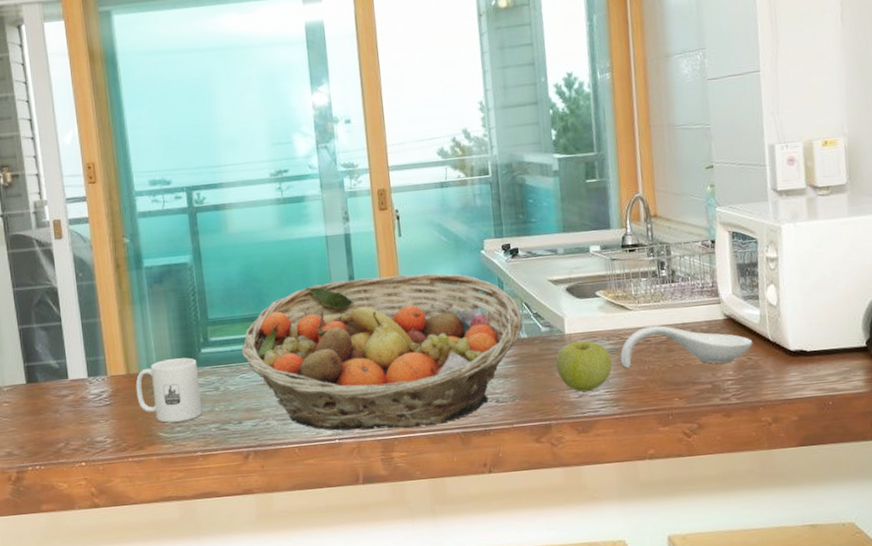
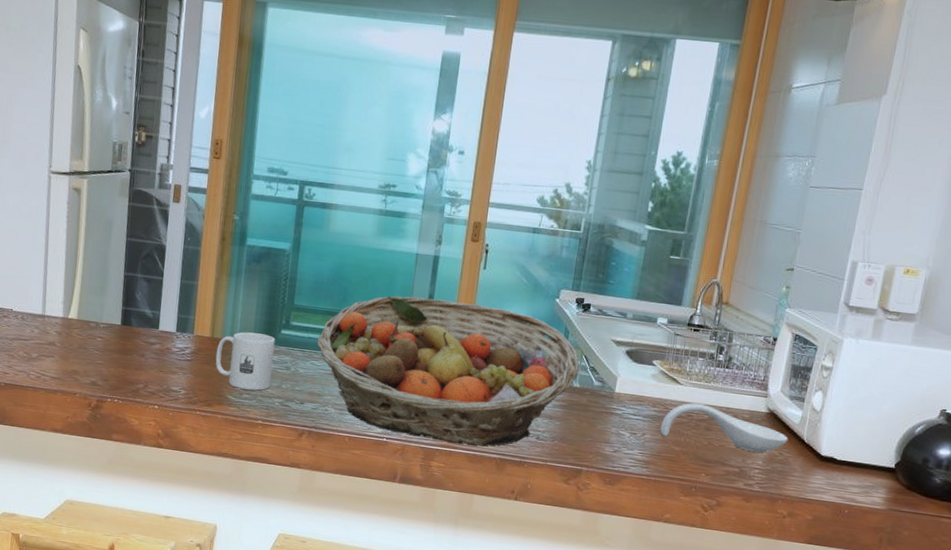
apple: present [556,341,612,392] -> none [599,401,652,449]

